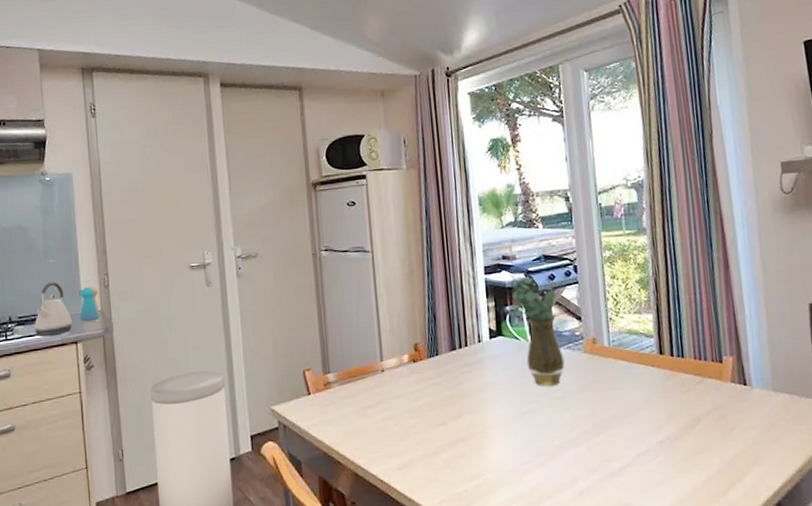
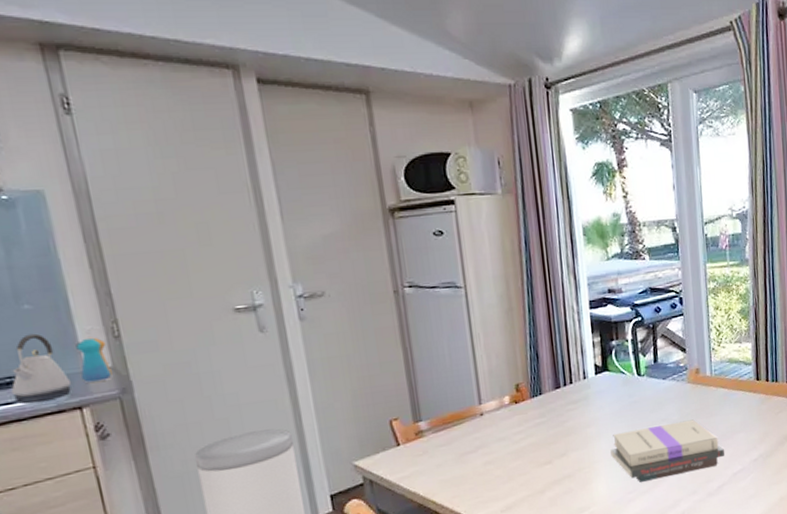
books: none [504,391,626,454] -> present [610,419,724,482]
vase: present [510,275,565,386] -> none [616,308,669,418]

